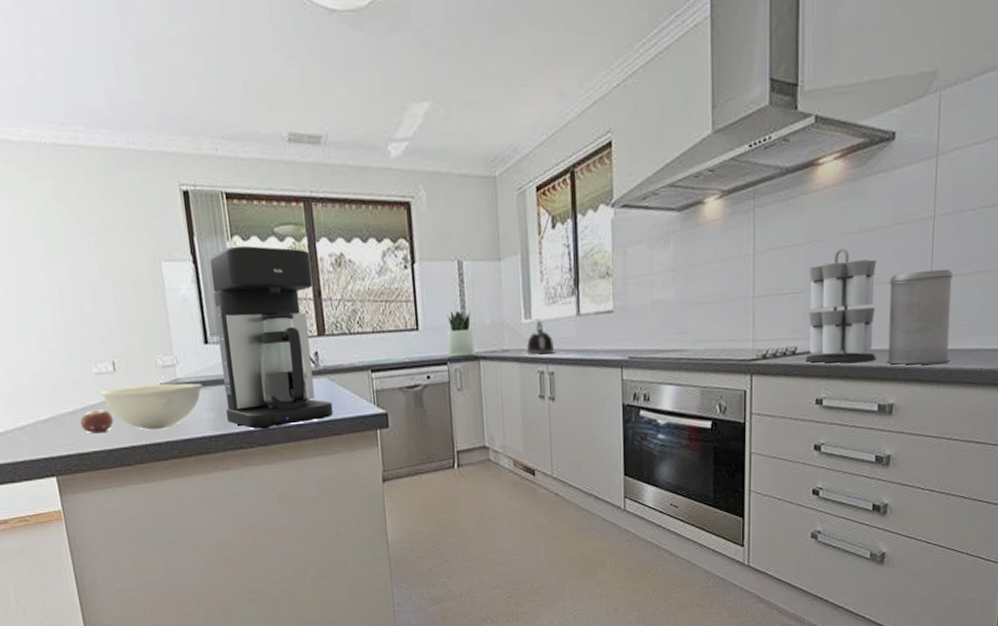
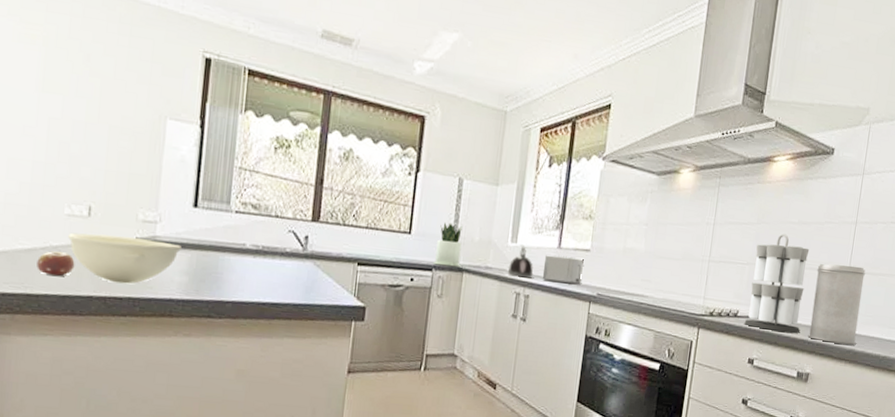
coffee maker: present [210,245,333,430] -> none [199,119,320,303]
toaster: none [564,322,609,354] -> present [543,255,584,285]

